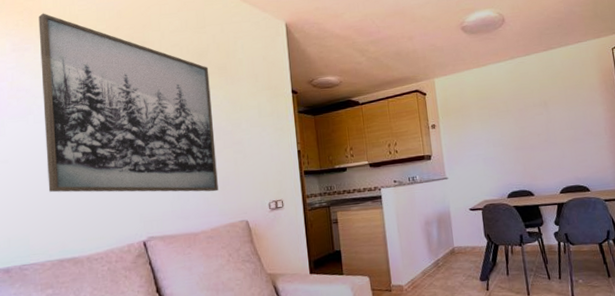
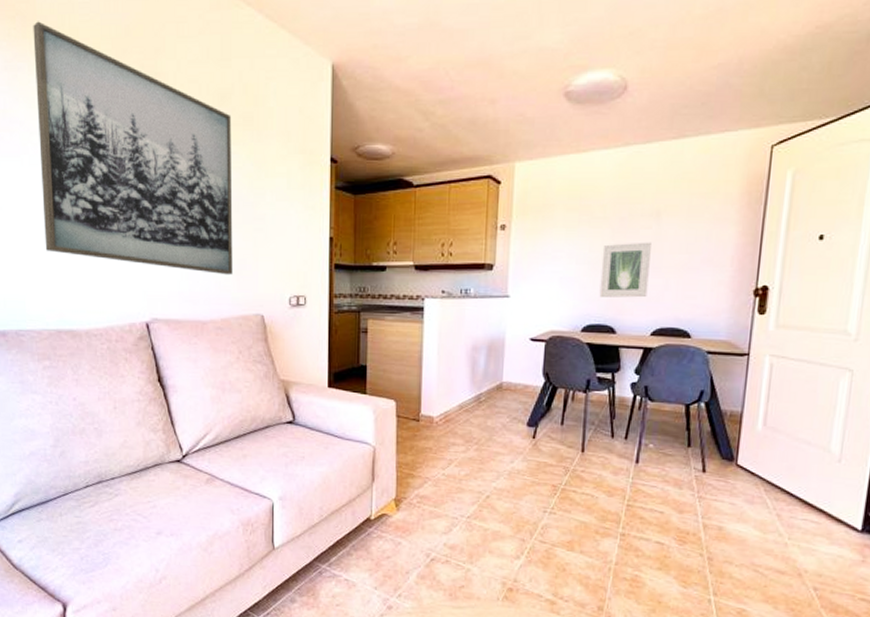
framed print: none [511,124,551,169] -> present [599,242,651,298]

